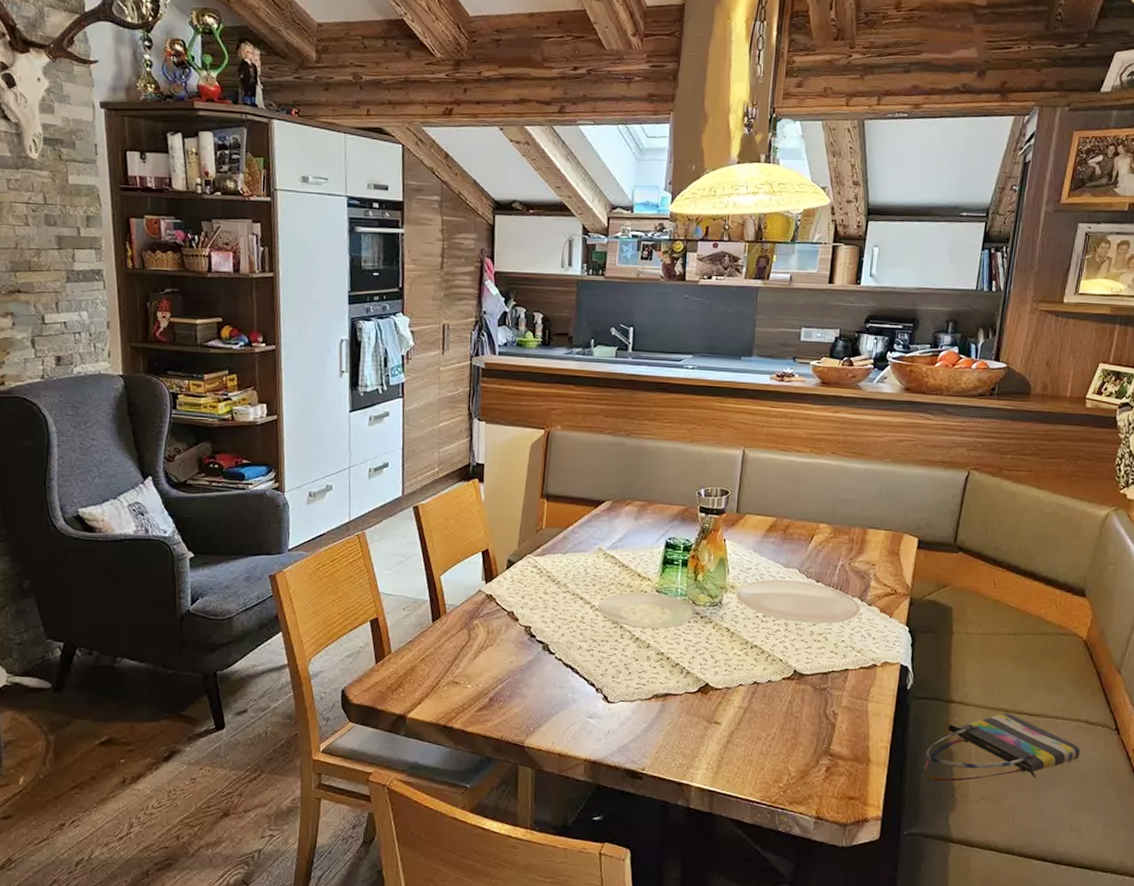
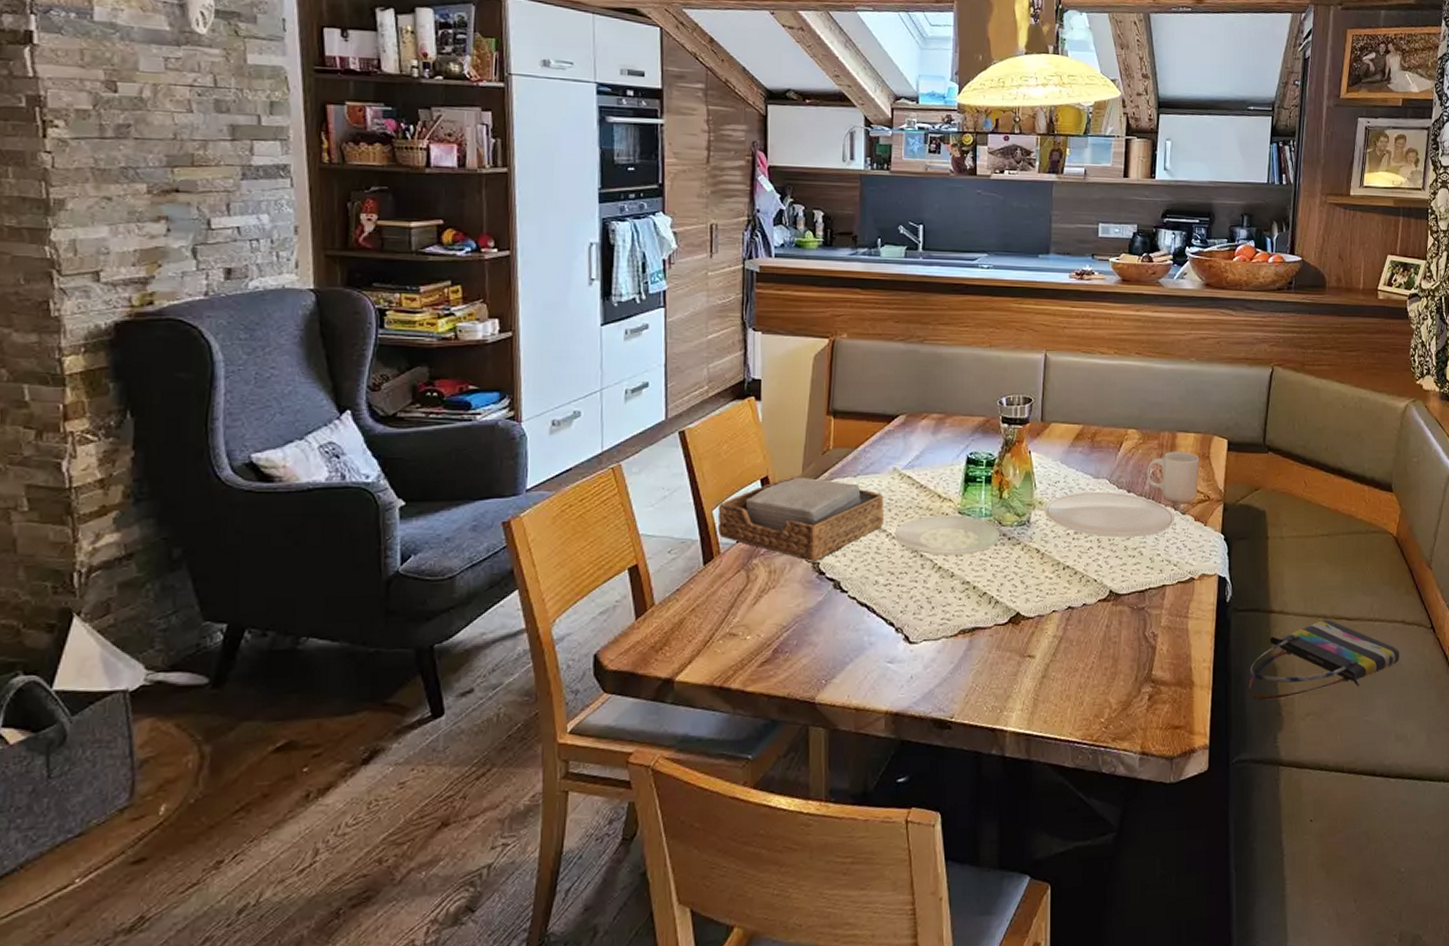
napkin holder: none [444,549,589,625] -> present [717,475,884,561]
cup: none [835,546,889,595] -> present [1147,451,1200,503]

